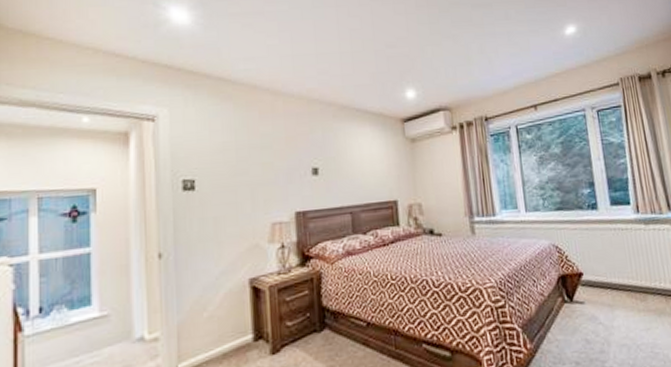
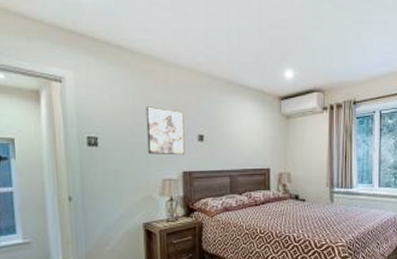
wall art: none [251,140,298,195] -> present [146,106,185,156]

